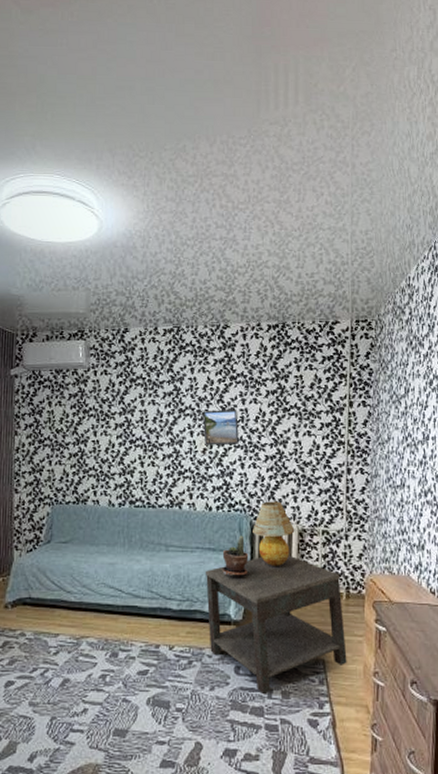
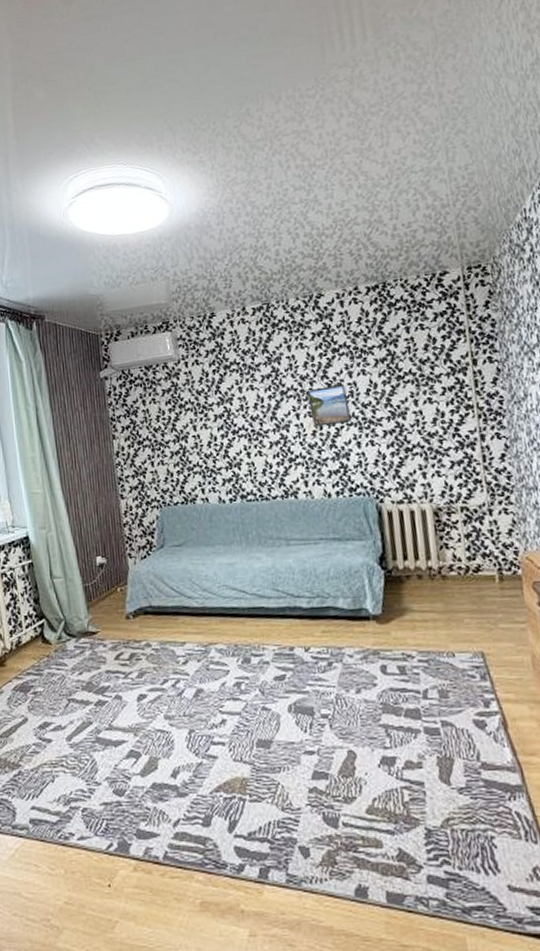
side table: present [205,555,347,694] -> none [332,538,511,694]
potted plant: present [222,535,249,577] -> none [349,521,381,567]
table lamp: present [253,501,295,566] -> none [380,479,429,552]

